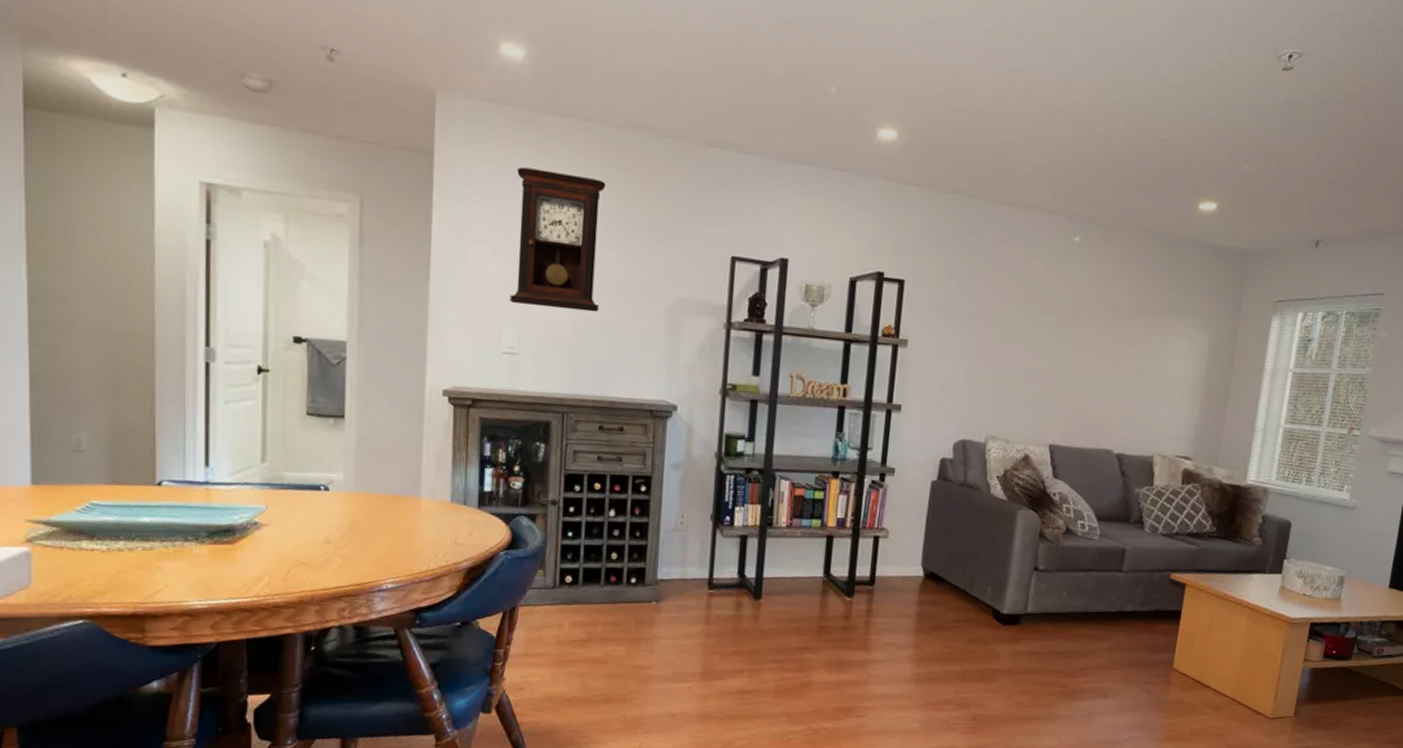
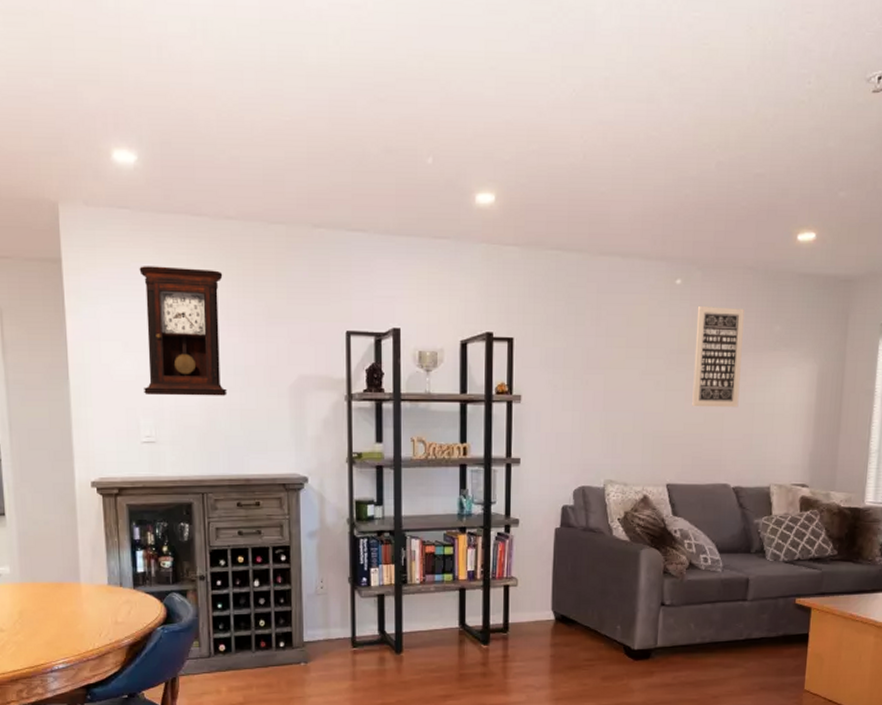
wall art: none [1081,266,1141,373] -> present [692,306,744,408]

